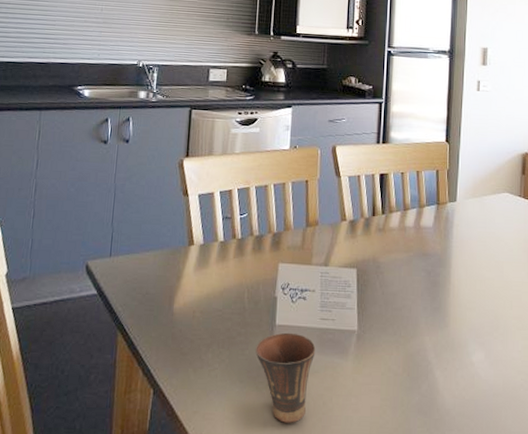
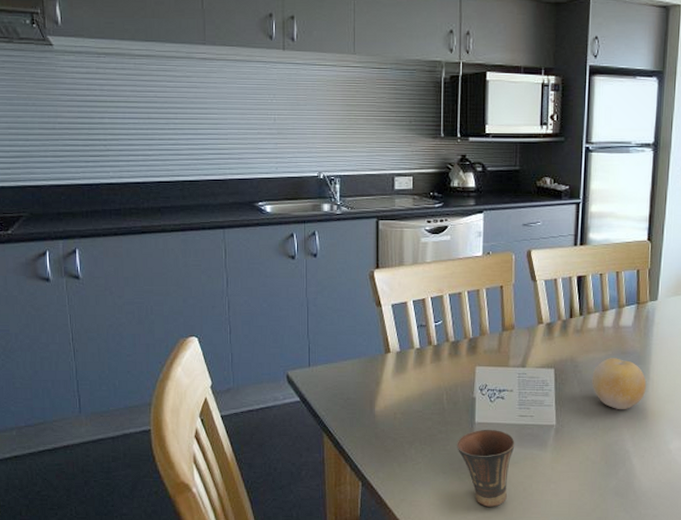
fruit: none [393,259,448,317] -> present [592,358,647,410]

